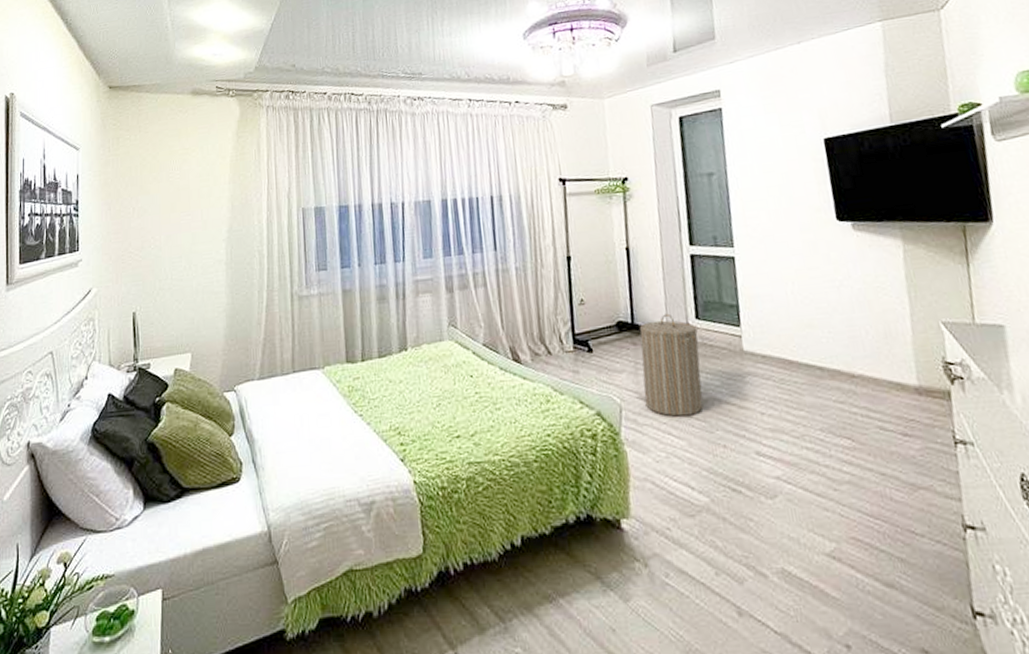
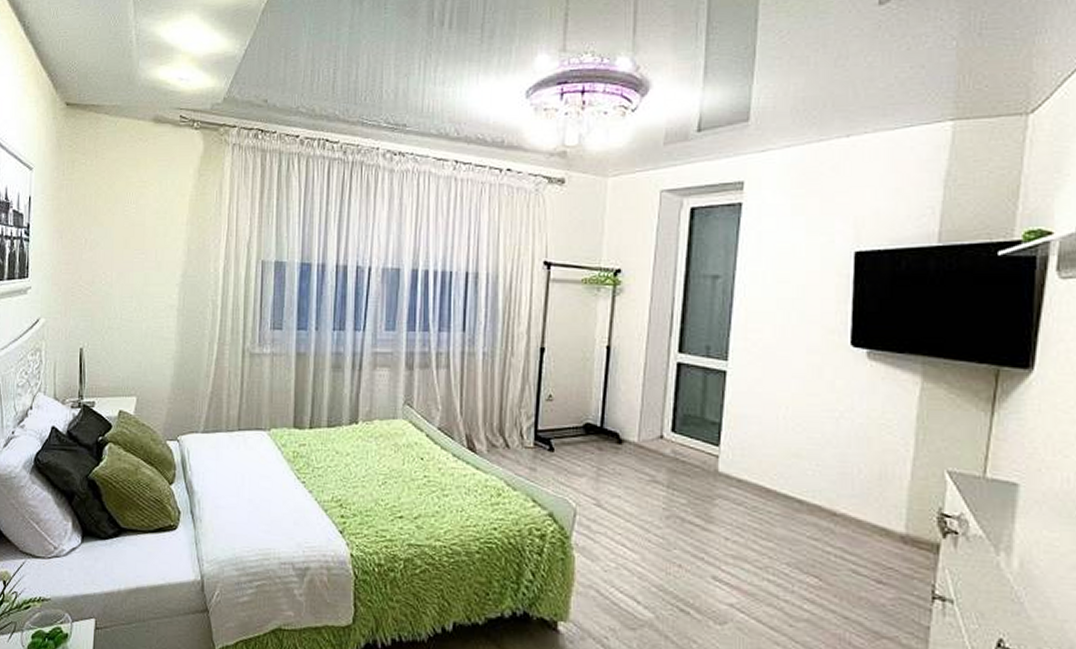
laundry hamper: present [639,313,704,417] -> none [602,422,671,530]

